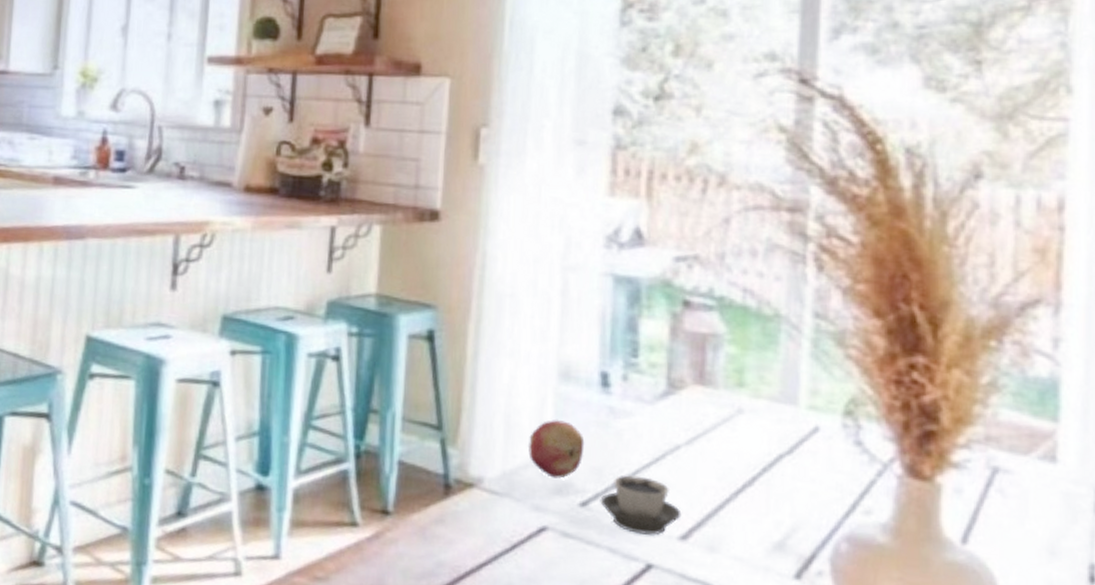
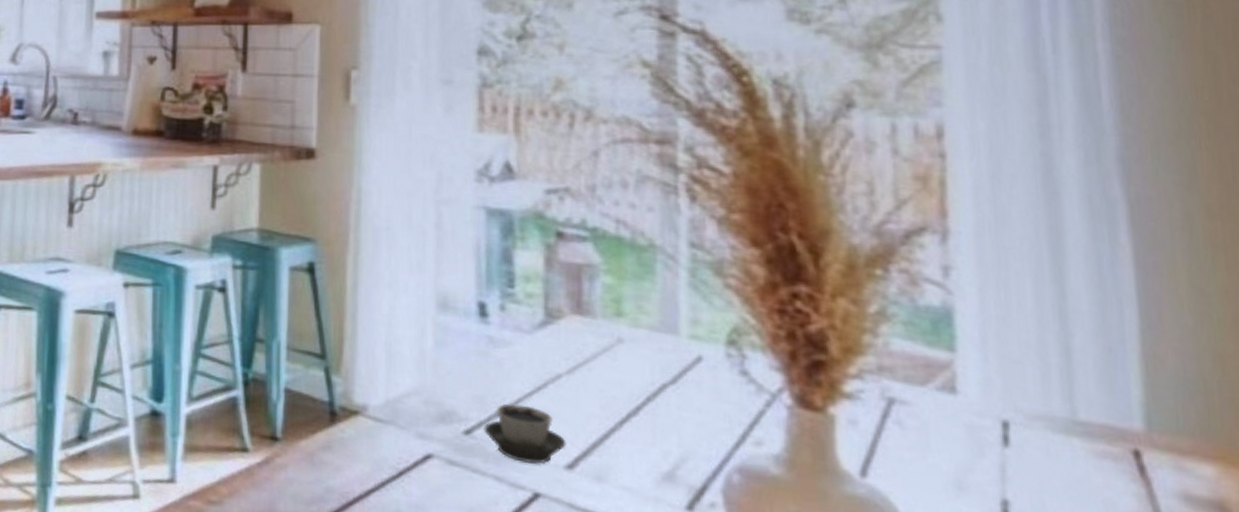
fruit: present [527,419,585,479] -> none [409,348,466,407]

